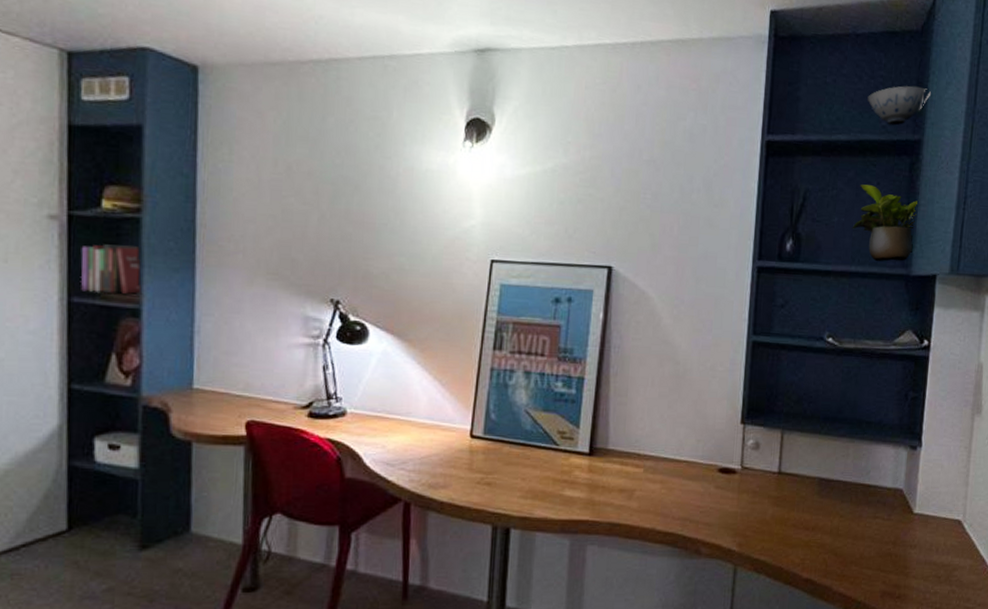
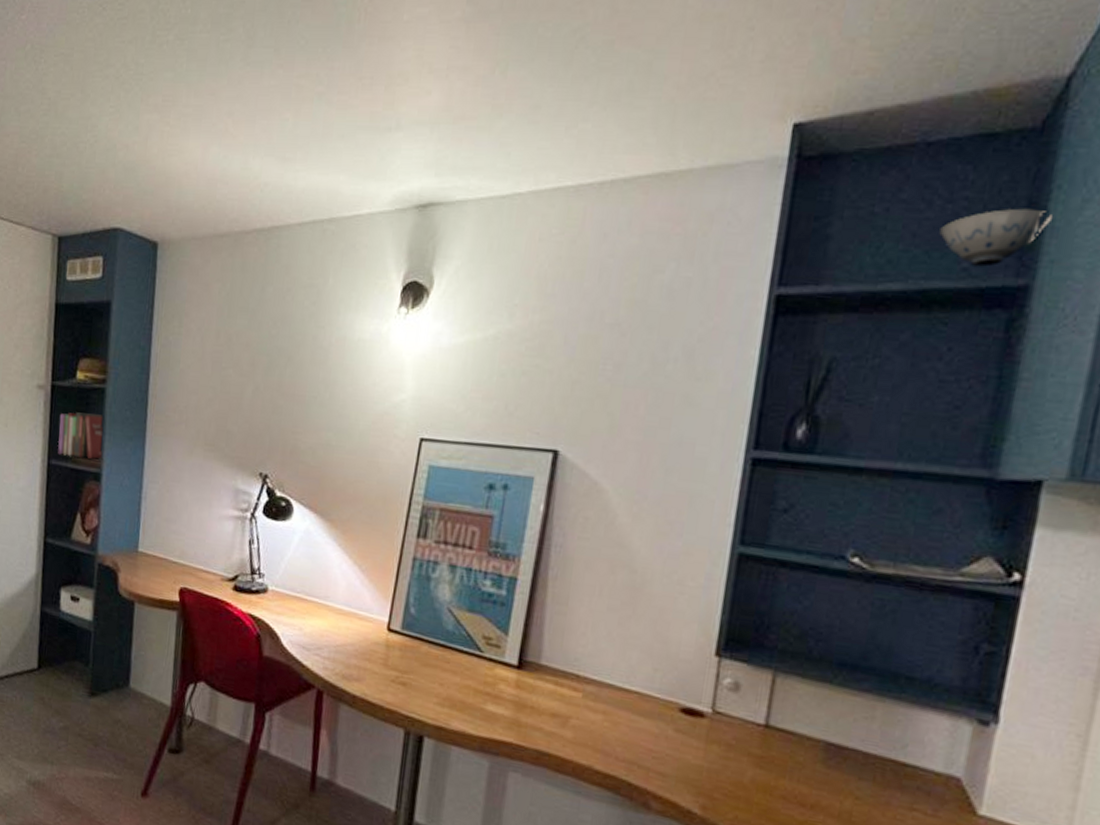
potted plant: present [852,184,920,262] -> none [901,350,1021,459]

